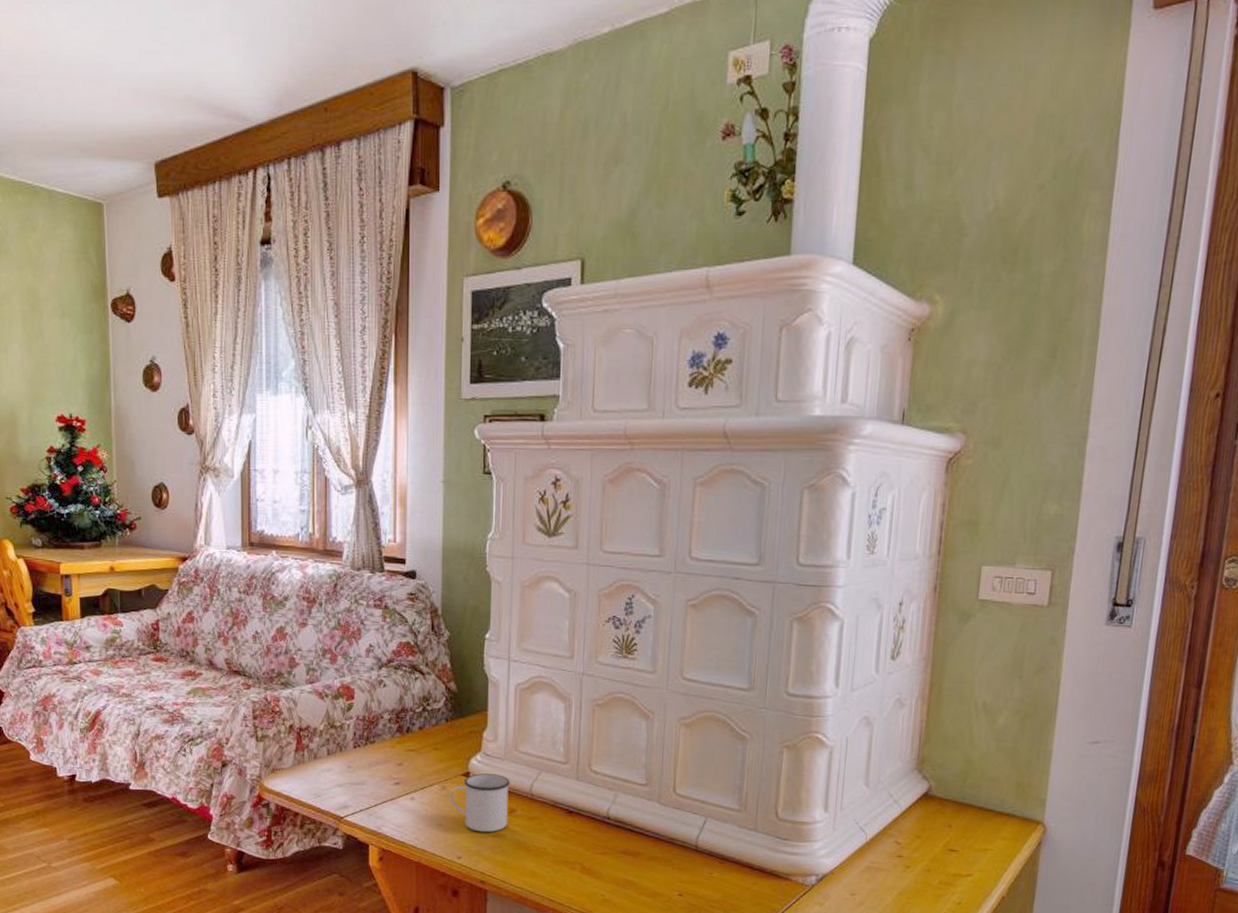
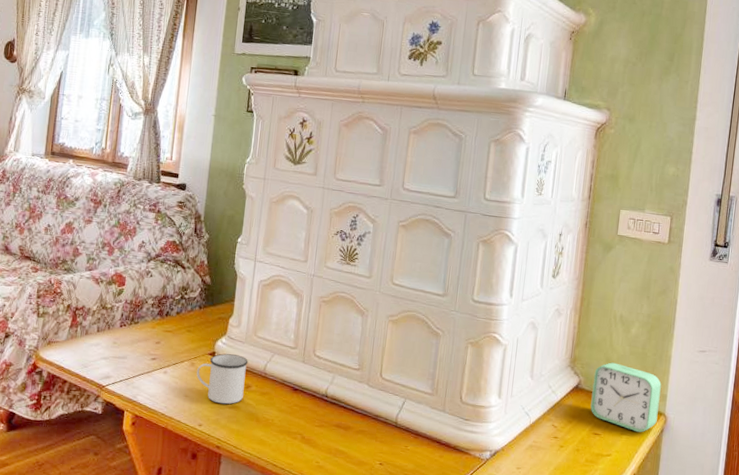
alarm clock: none [944,762,1039,847] -> present [590,362,661,433]

